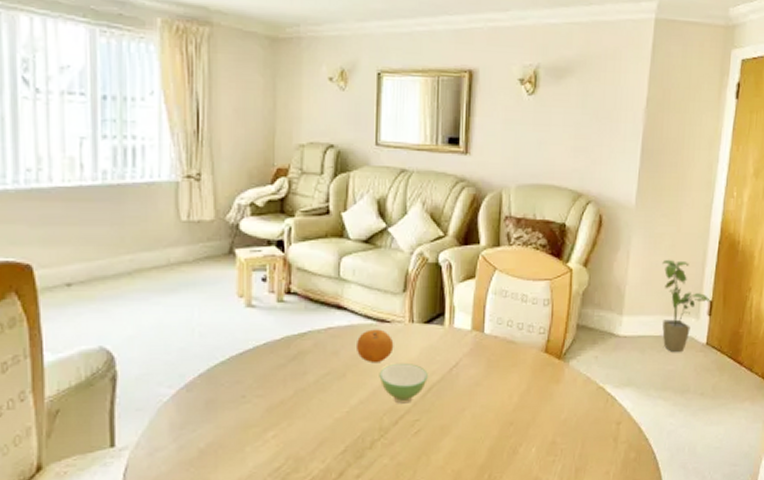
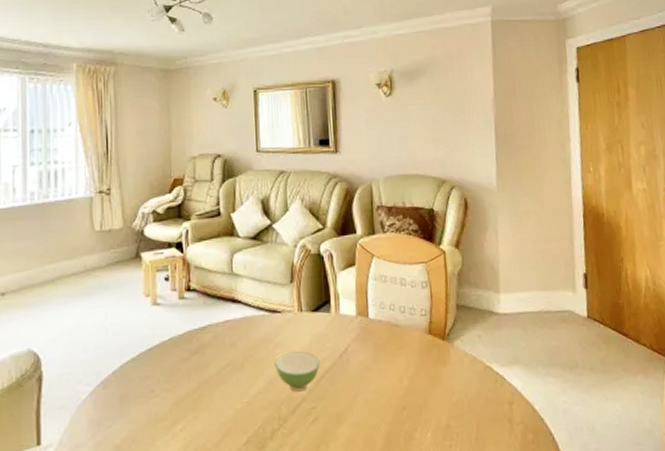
fruit: present [357,329,394,363] -> none [252,319,286,353]
house plant: present [662,259,711,352] -> none [531,235,585,327]

